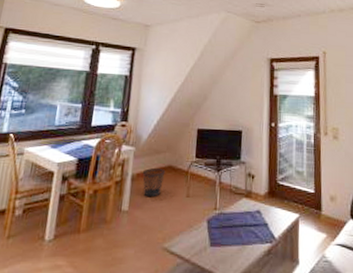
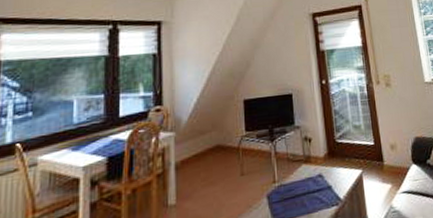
wastebasket: present [142,168,166,197] -> none [188,150,214,185]

